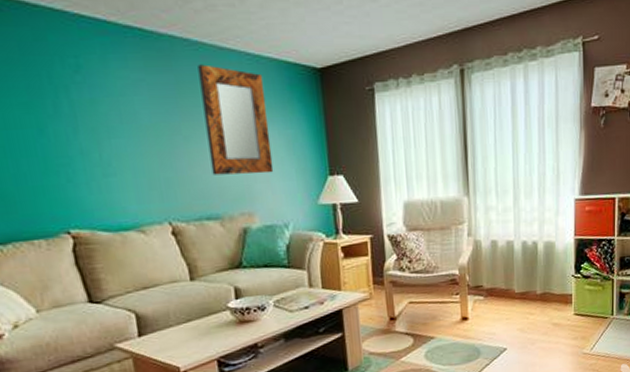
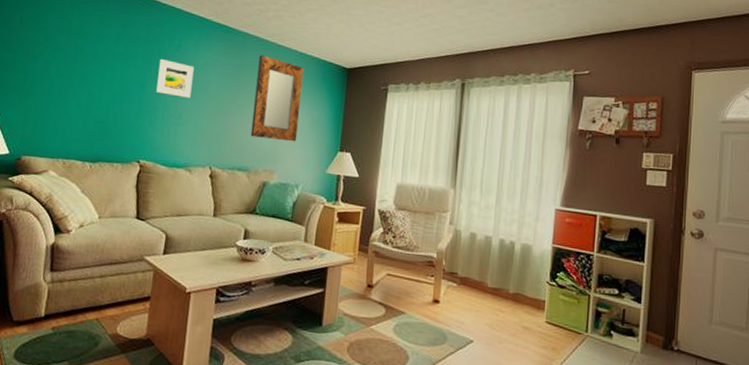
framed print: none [55,88,116,138] -> present [156,59,194,98]

